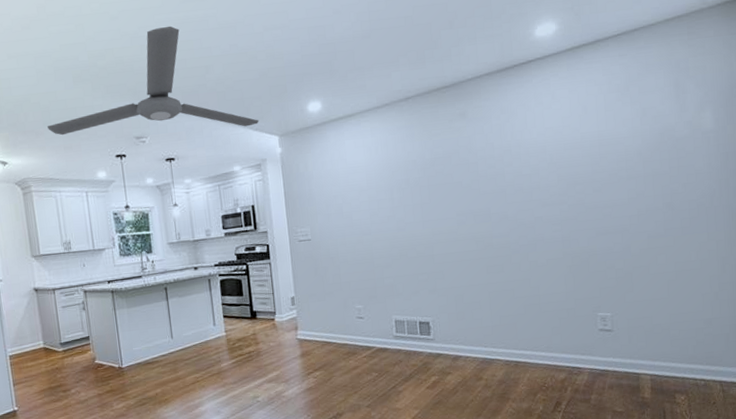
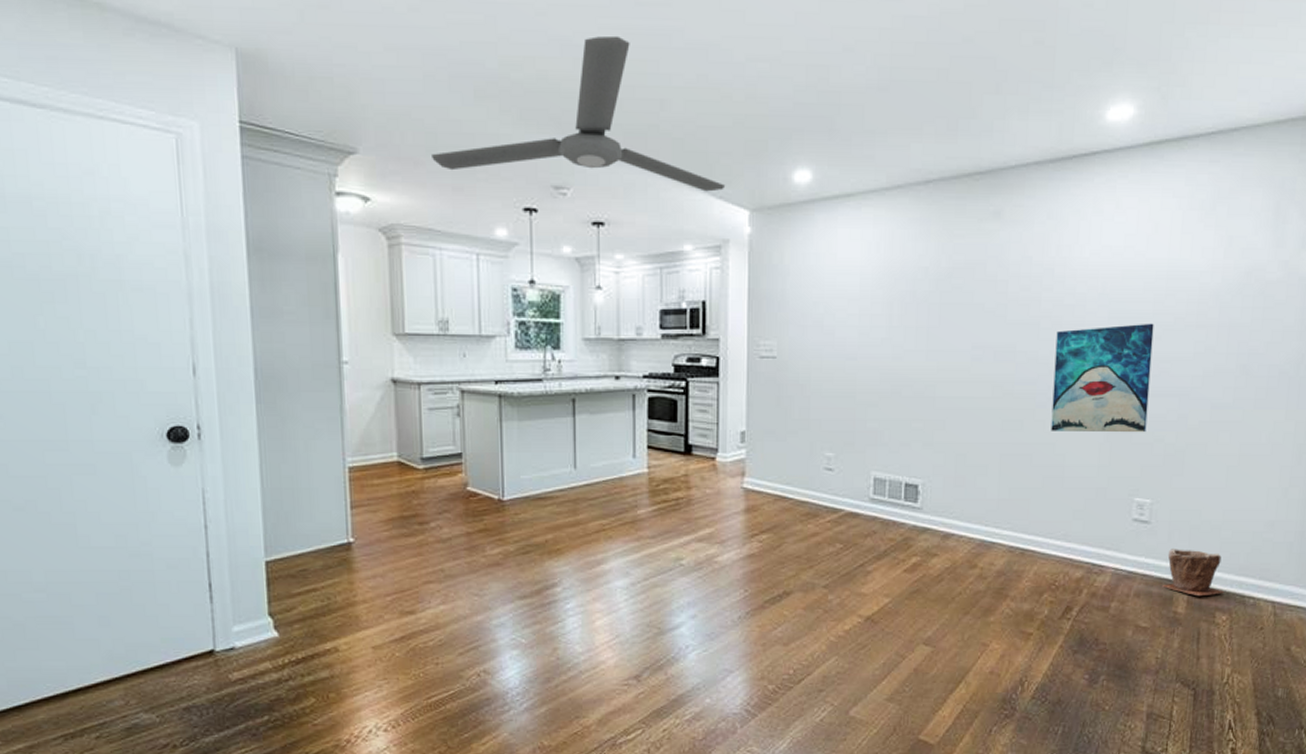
wall art: none [520,180,600,270] -> present [1051,323,1154,433]
plant pot: none [629,347,680,384] -> present [1161,549,1225,597]

